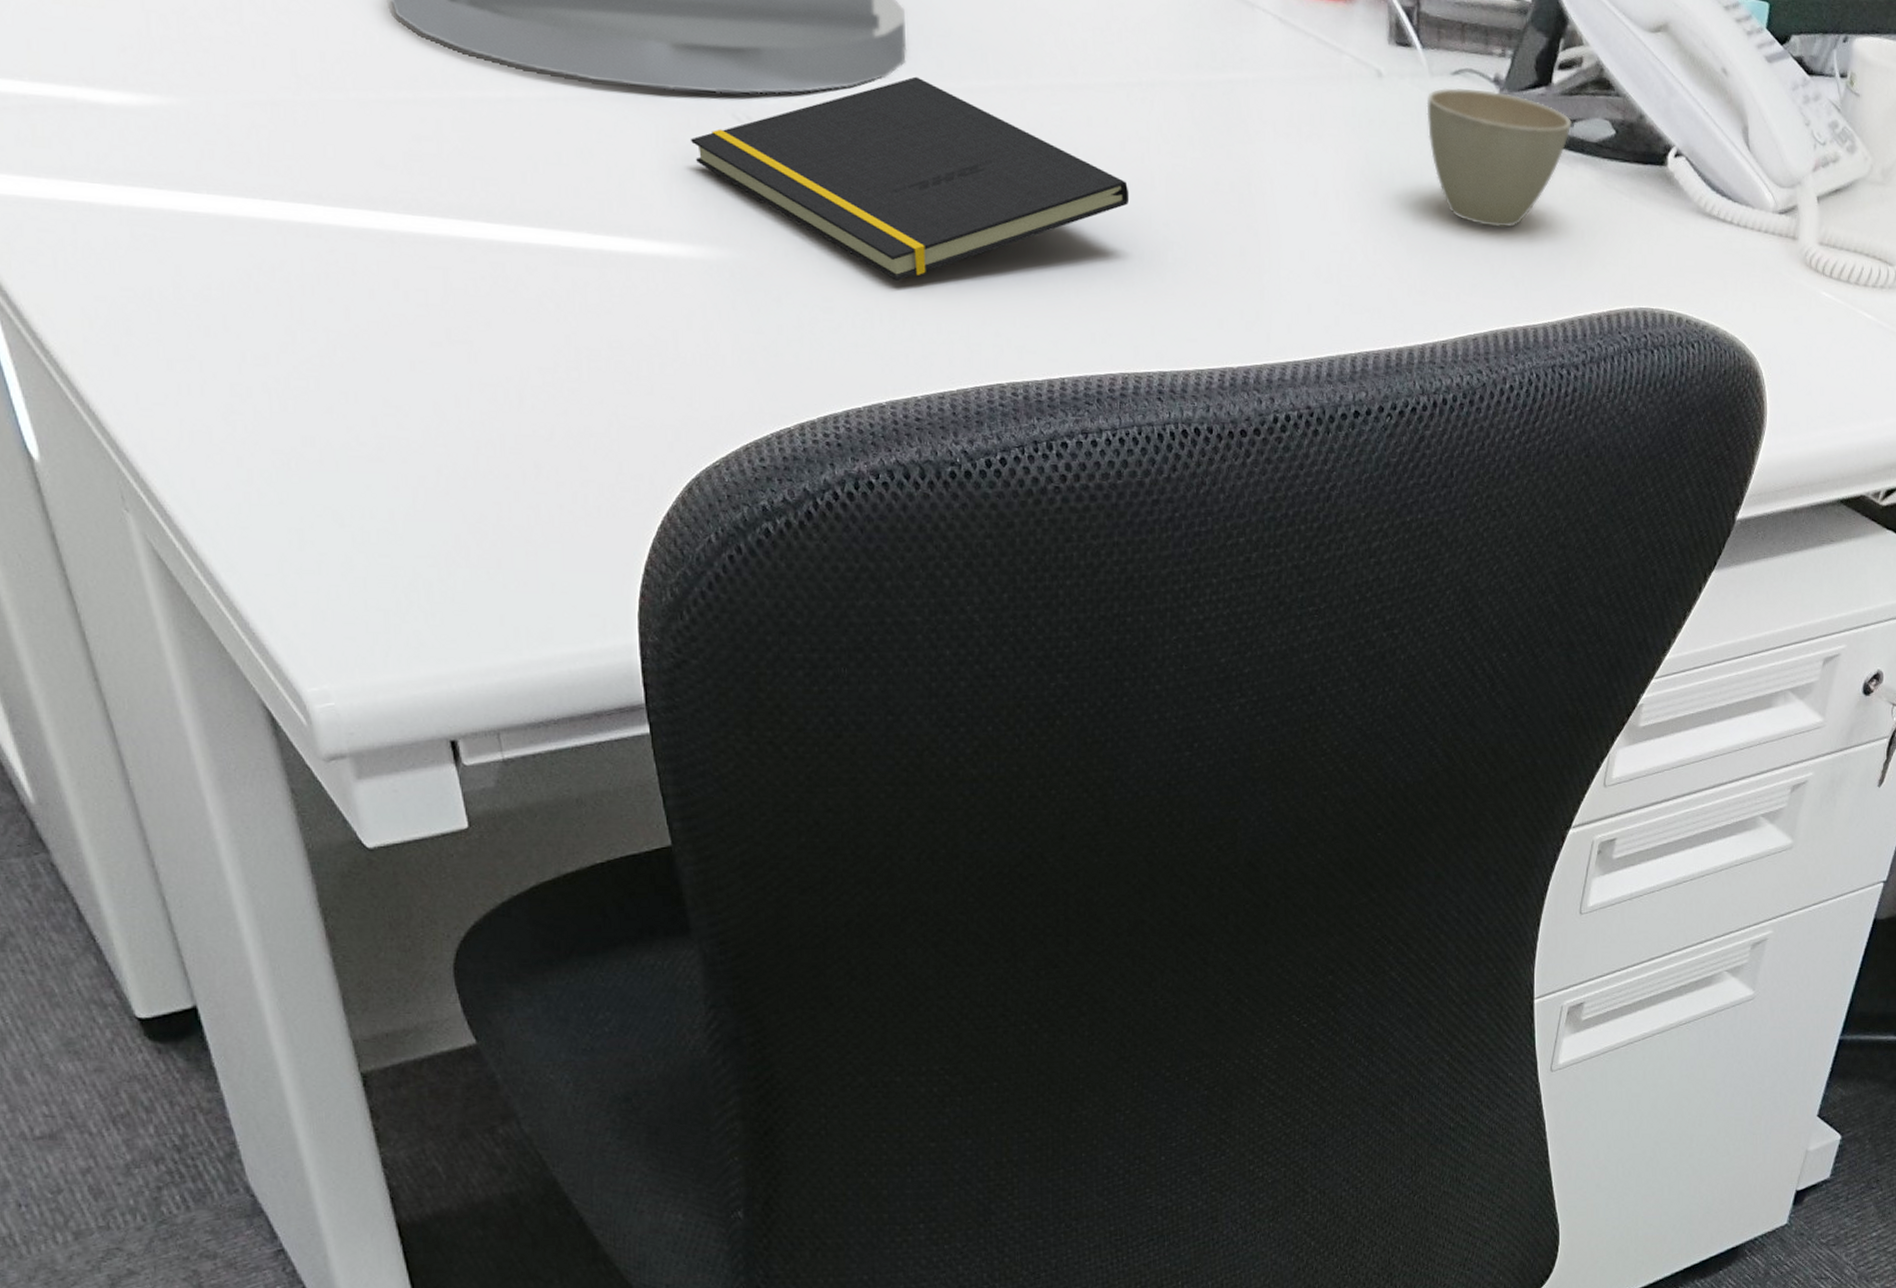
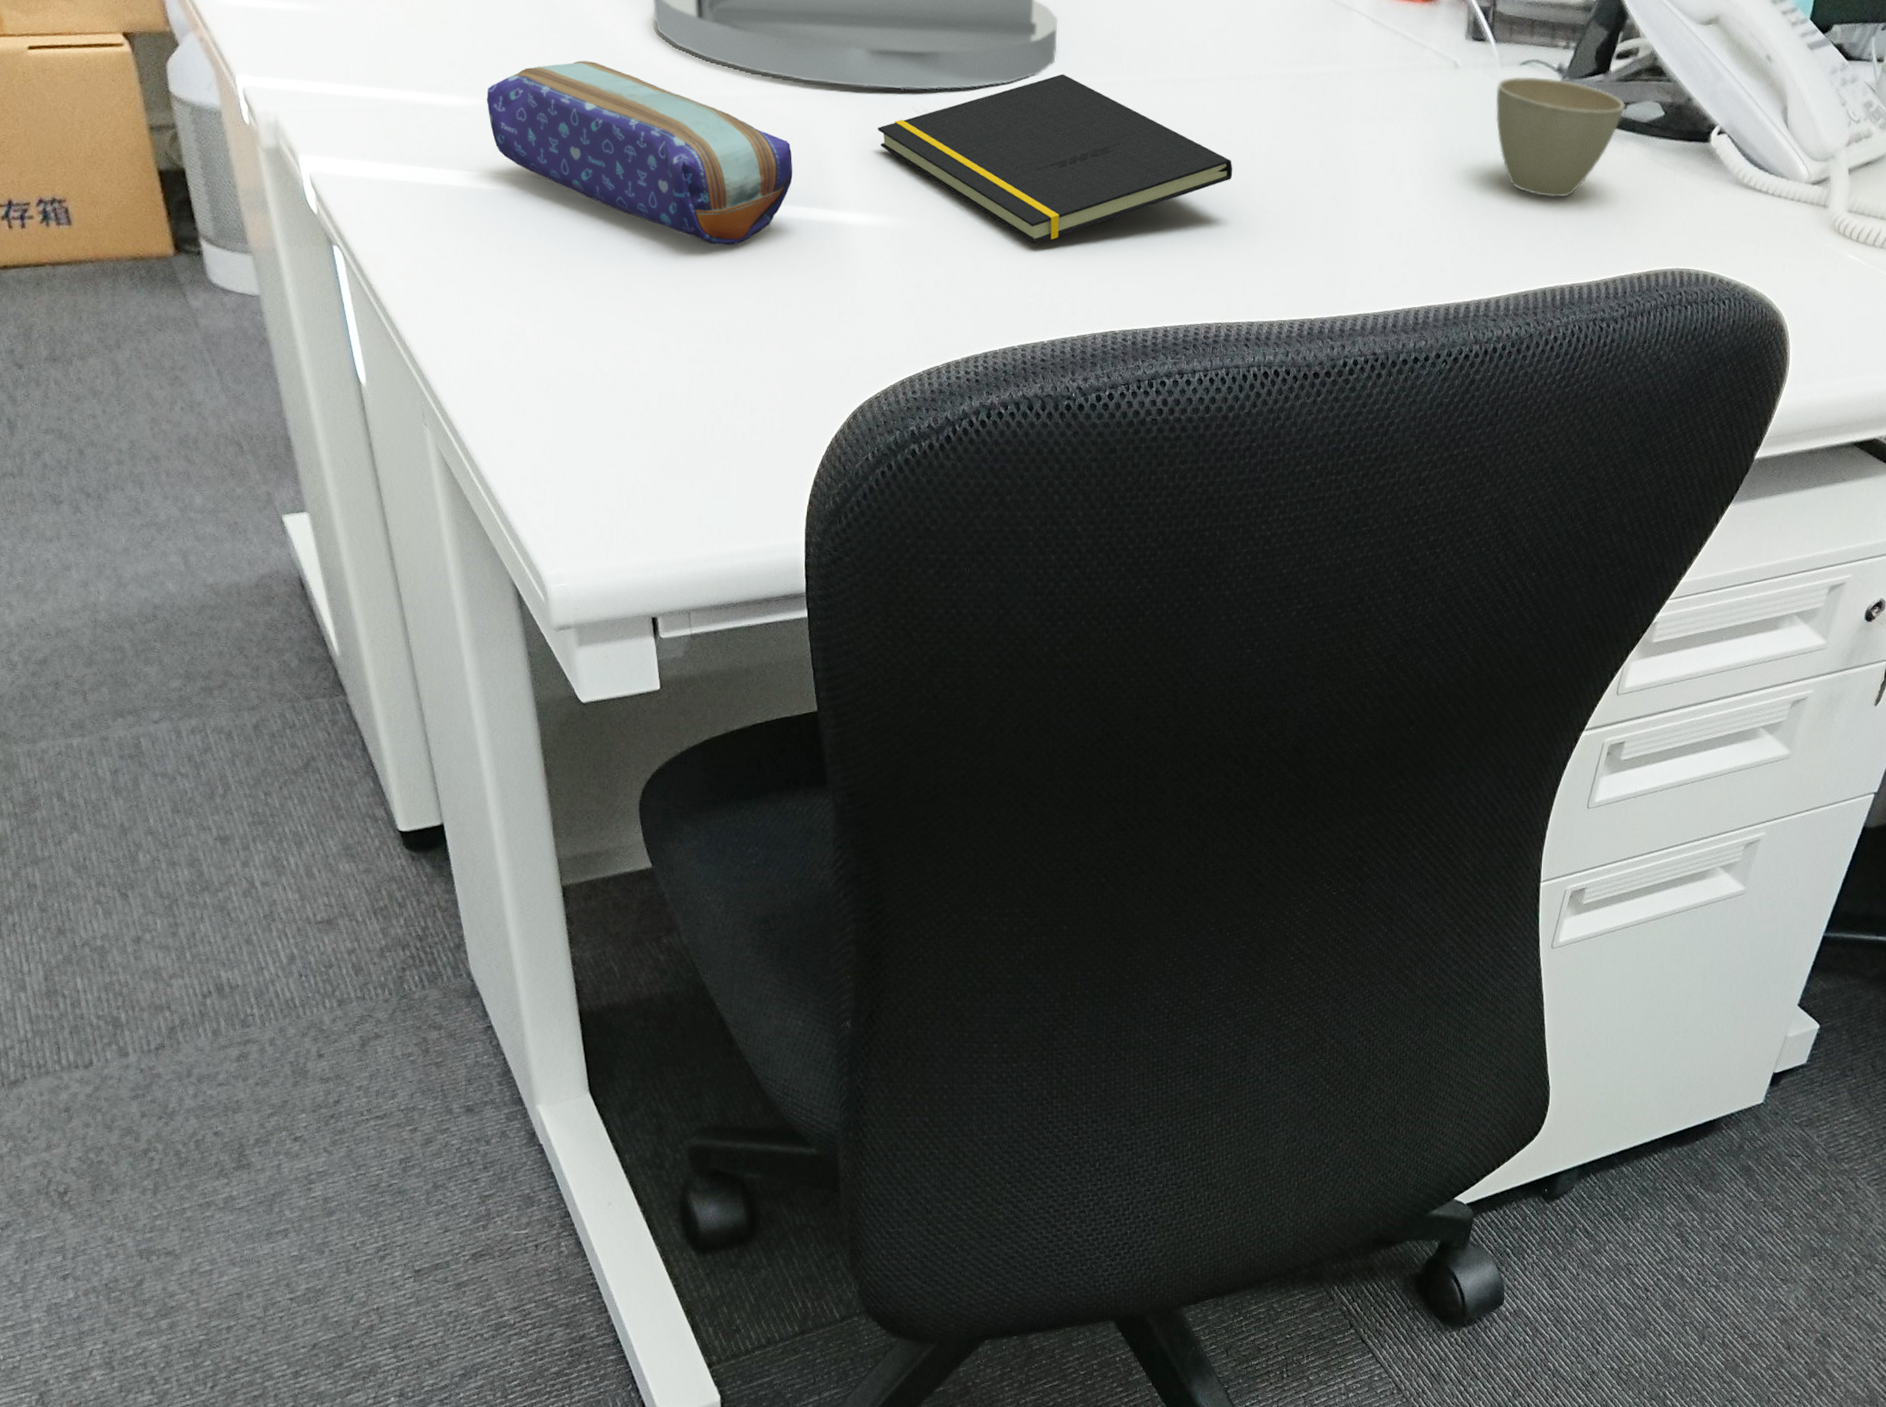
pencil case: none [172,50,588,283] -> present [486,60,793,246]

